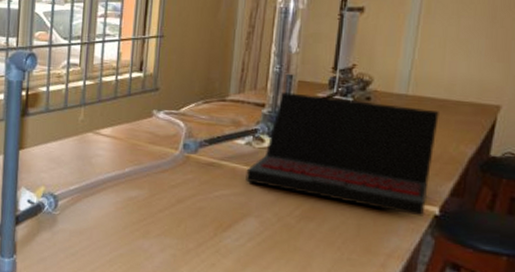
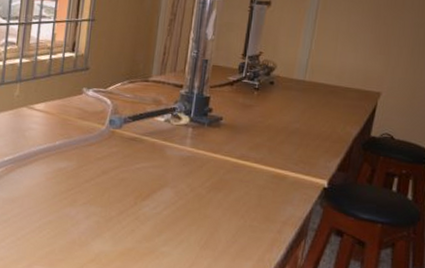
laptop: present [246,92,439,217] -> none [164,75,331,189]

